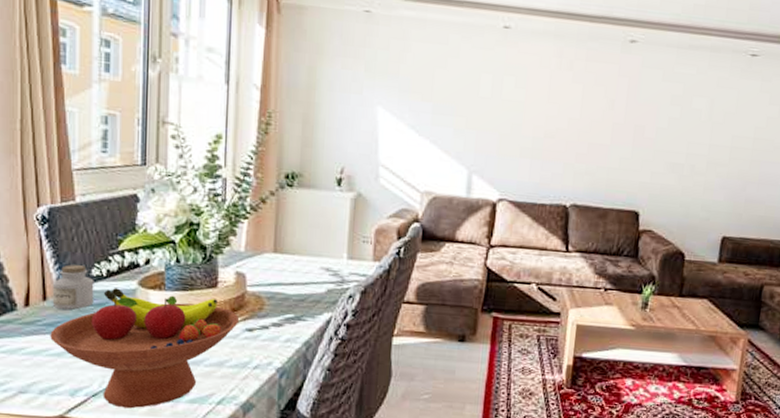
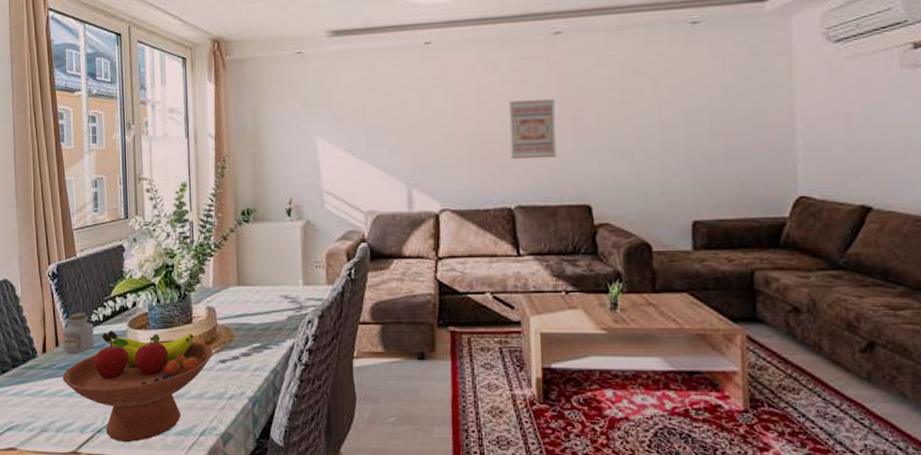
wall art: none [572,101,621,163] -> present [509,99,557,160]

